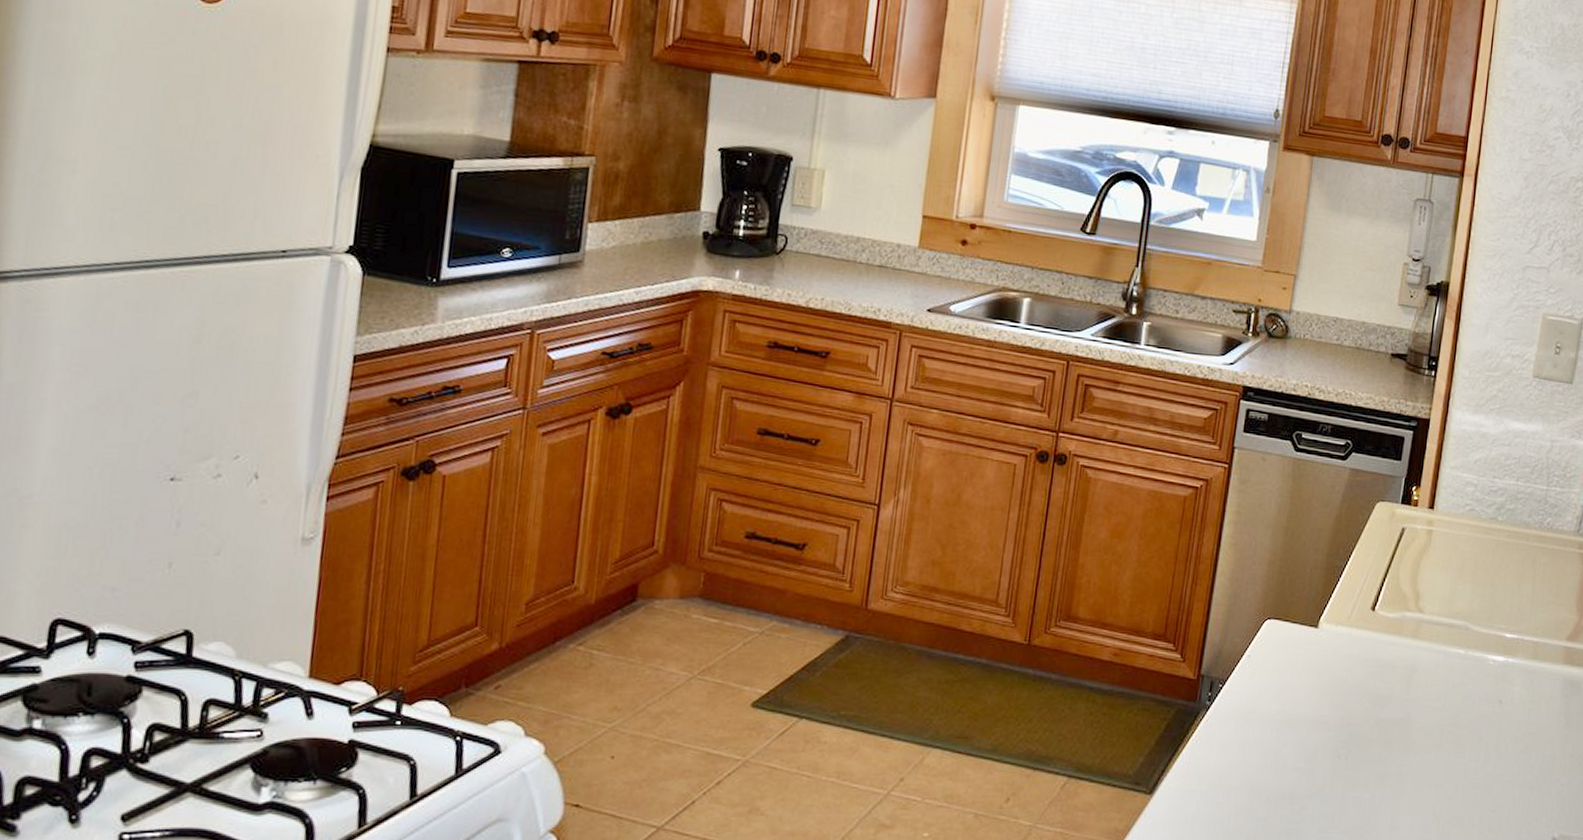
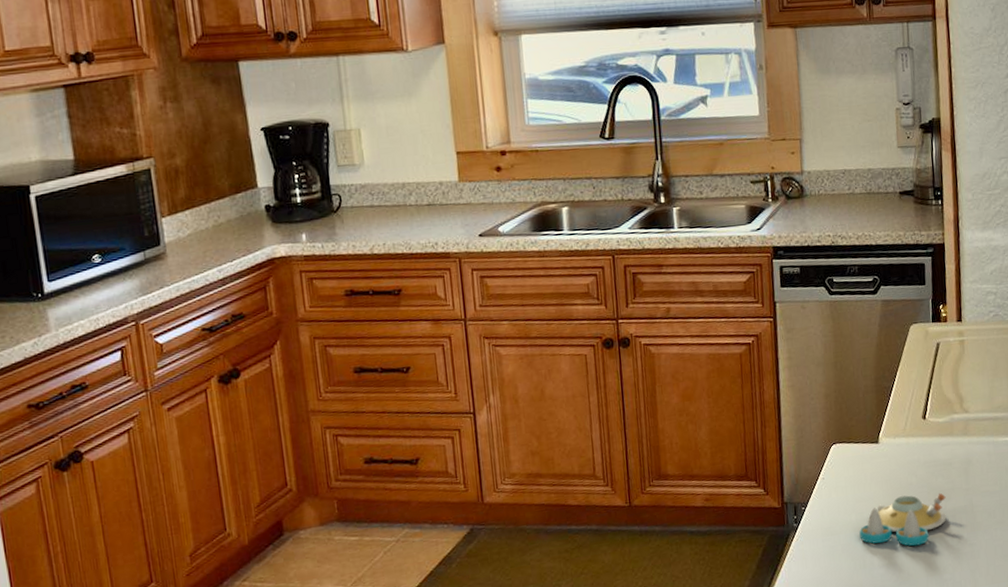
salt and pepper shaker set: none [1277,693,1381,754] -> present [859,493,947,546]

